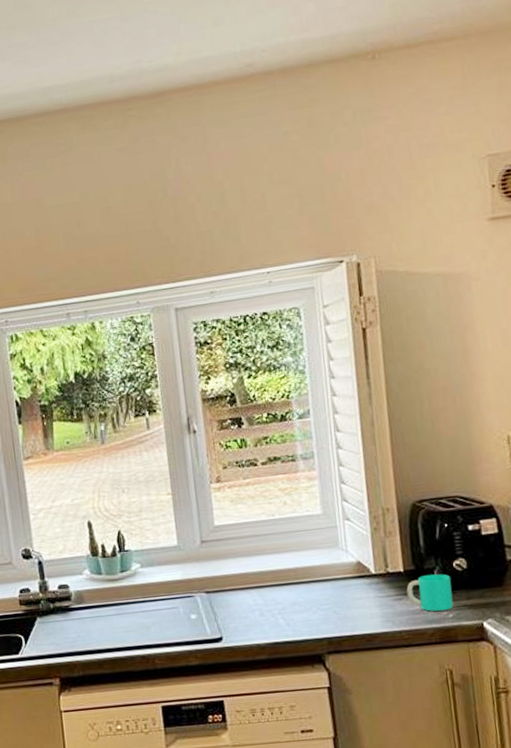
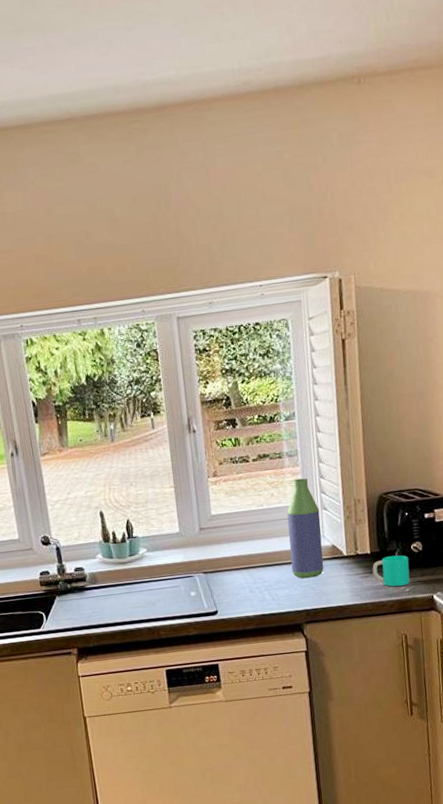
bottle: none [302,483,348,601] -> present [287,478,324,579]

